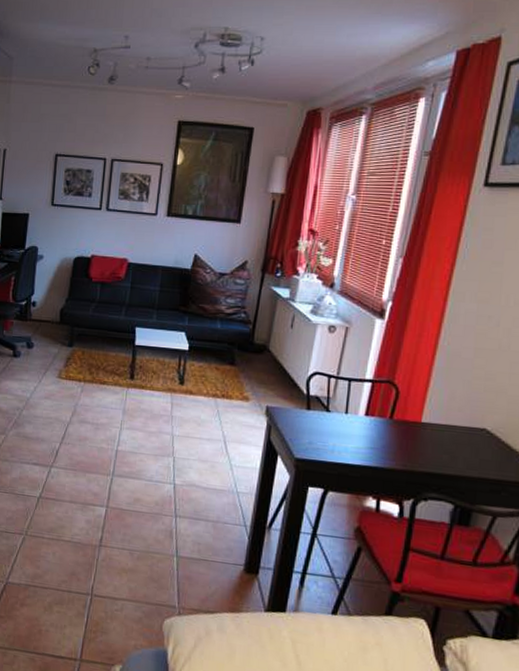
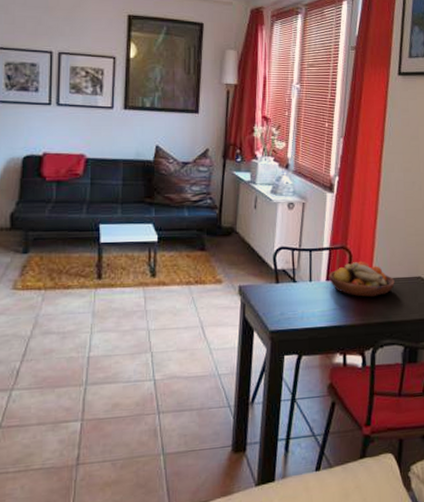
fruit bowl: none [368,399,451,443] -> present [329,261,395,297]

